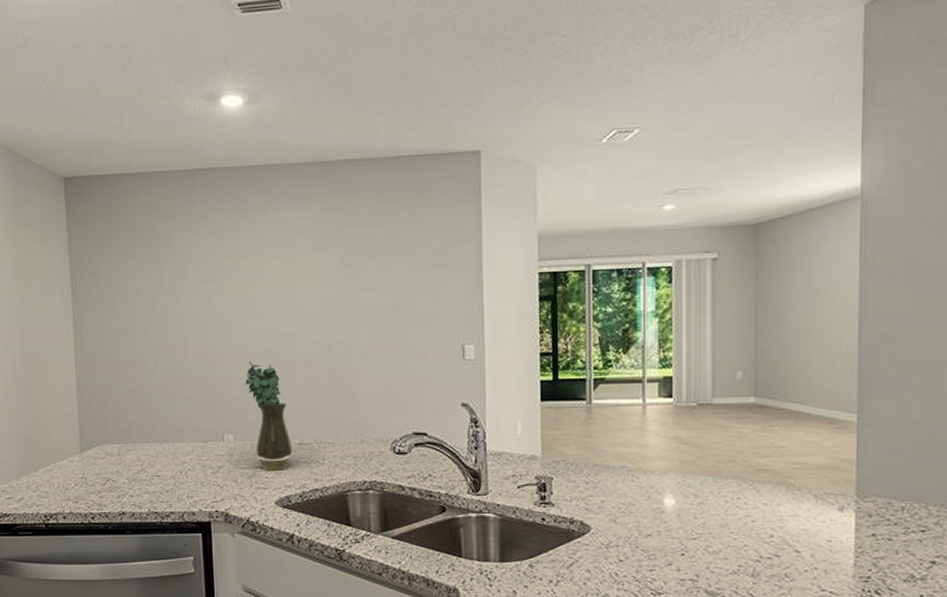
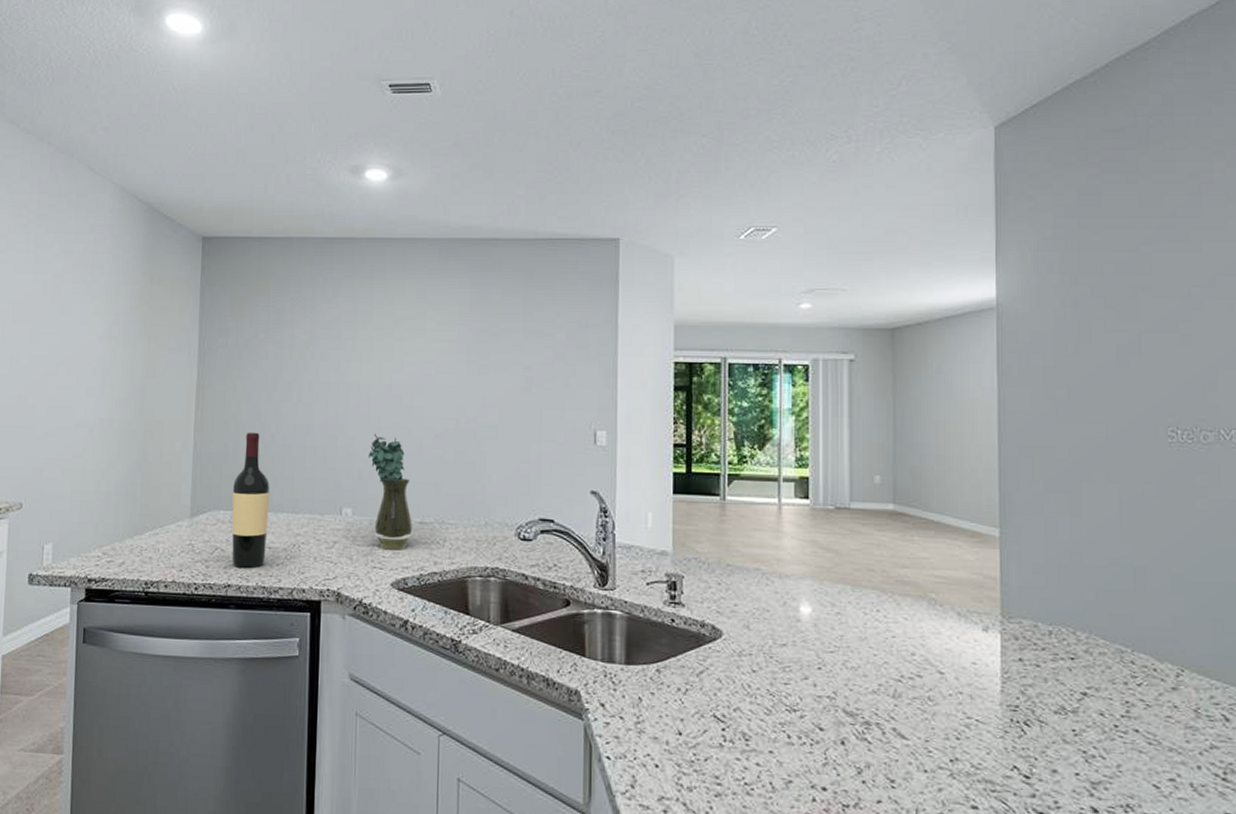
wine bottle: none [118,367,155,496] -> present [231,432,270,568]

